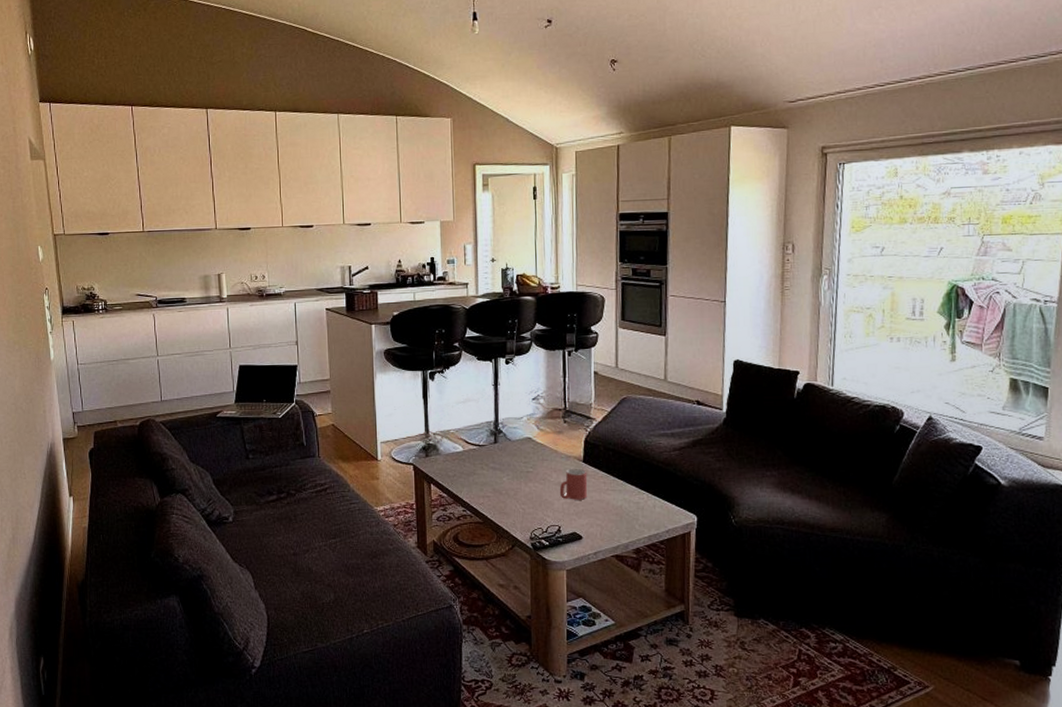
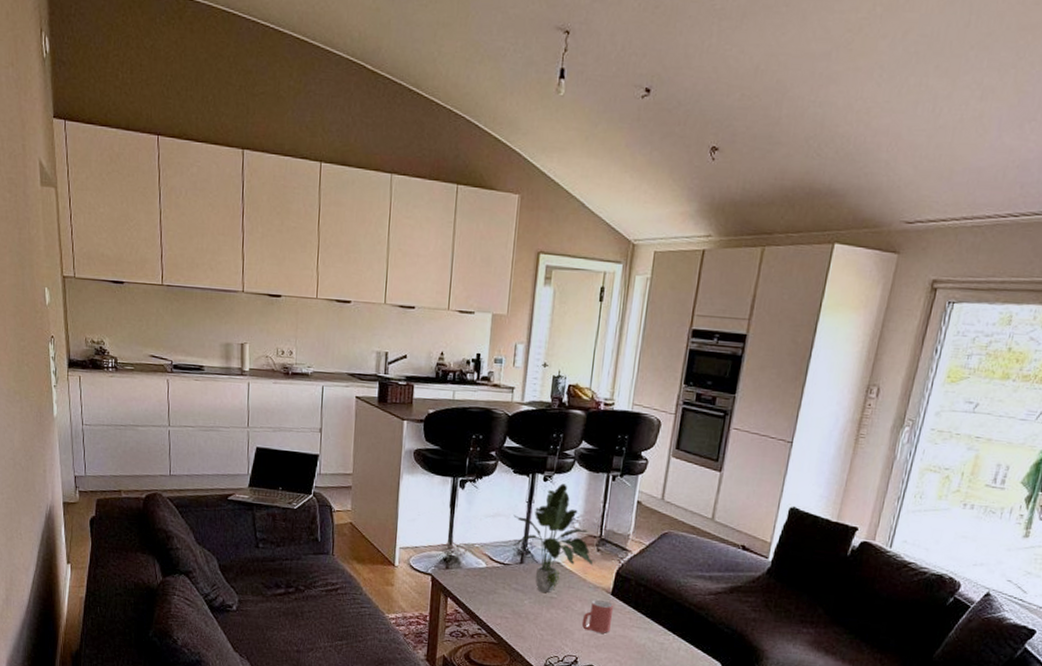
potted plant: none [482,364,562,468] -> present [512,483,594,593]

